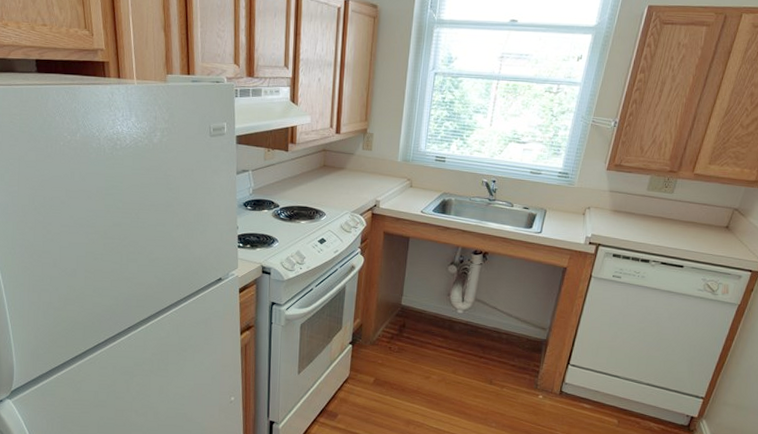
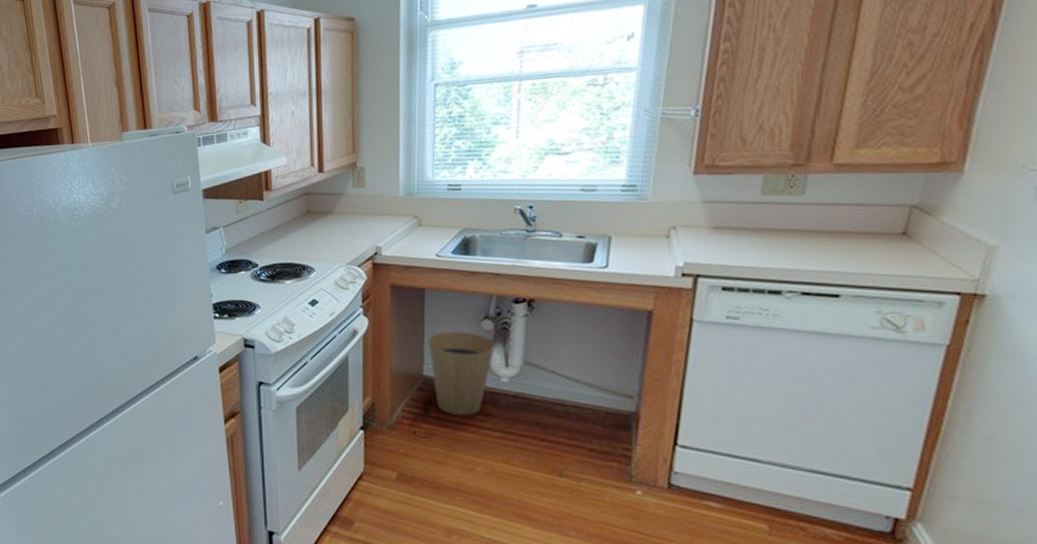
trash can: none [407,272,456,337] -> present [428,331,495,416]

